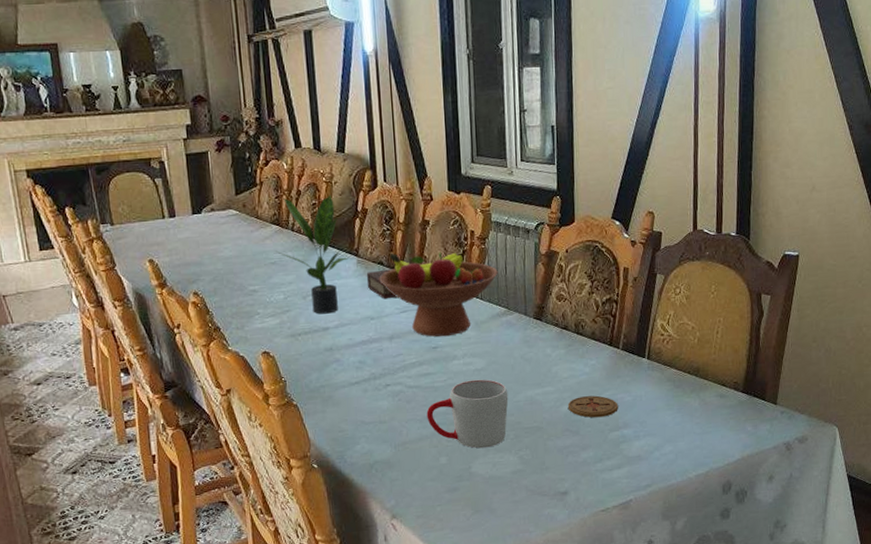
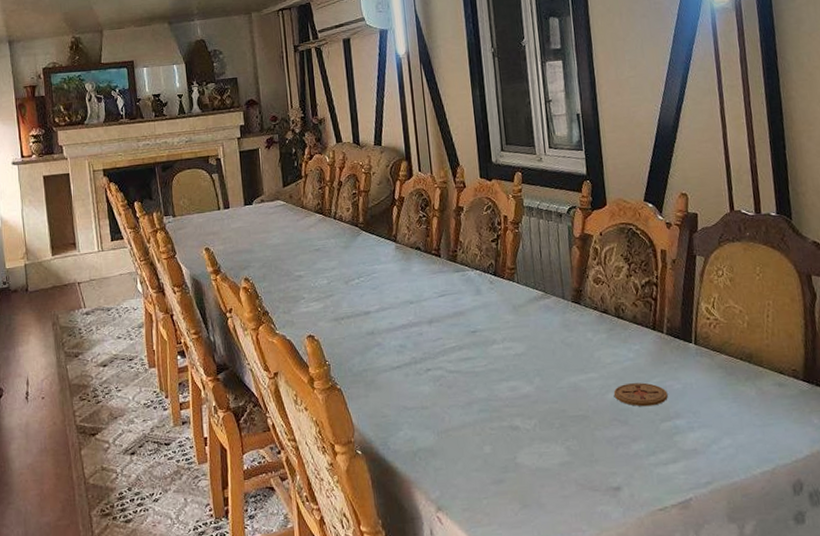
potted plant: present [276,194,348,314] -> none [320,184,387,299]
book: present [366,269,397,300] -> none [404,254,434,284]
fruit bowl: present [379,252,498,337] -> none [417,236,533,321]
mug: present [426,379,509,449] -> none [468,364,551,438]

